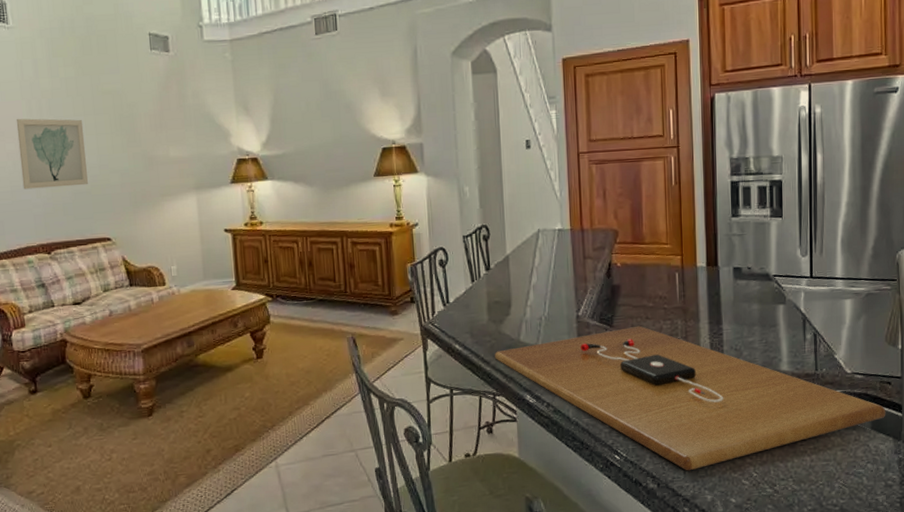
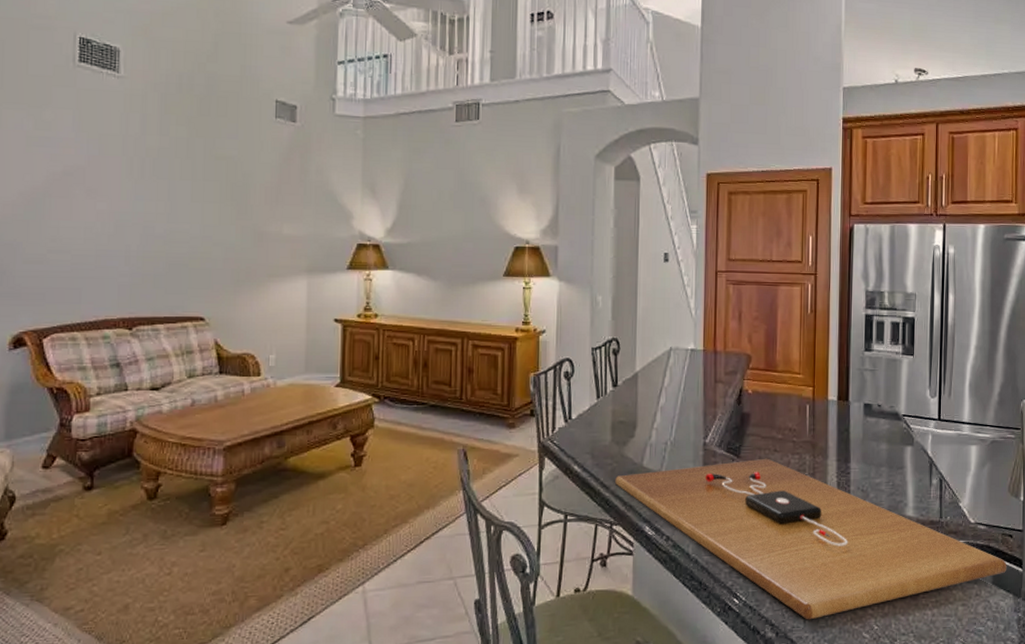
wall art: present [16,118,89,190] -> none [110,175,190,257]

